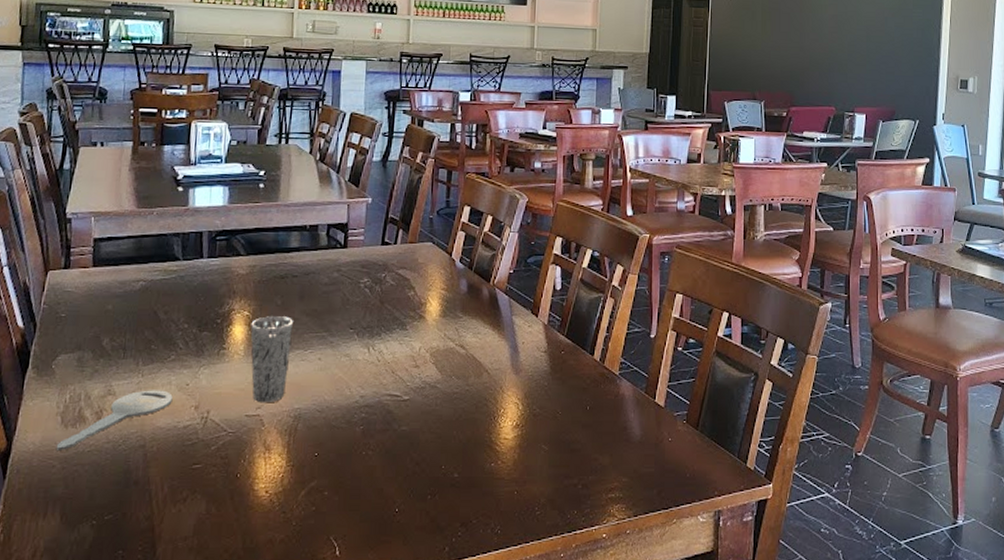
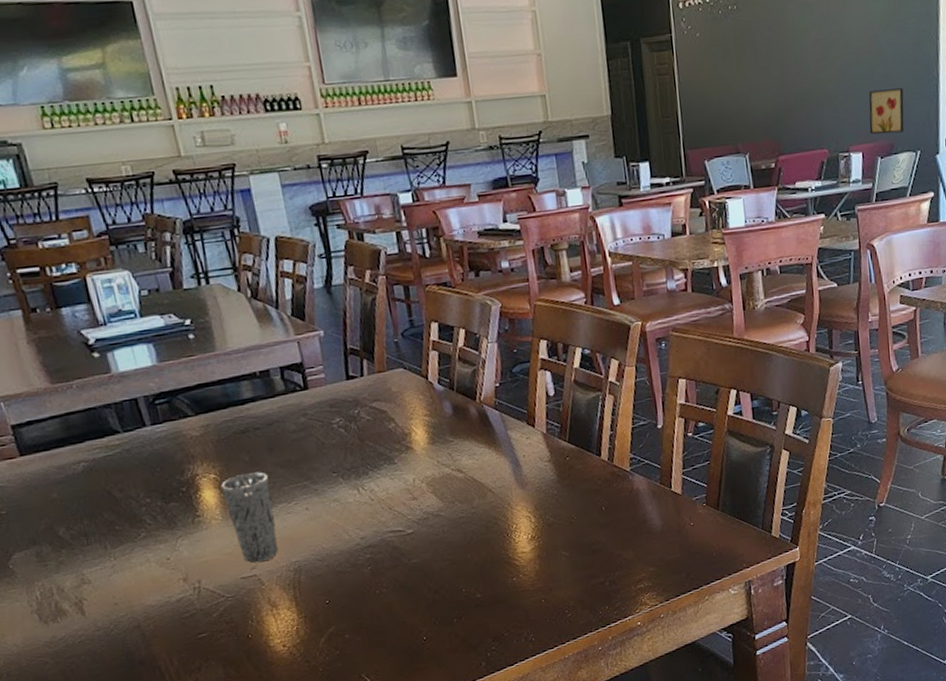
key: present [56,390,173,450] -> none [42,568,157,647]
wall art: none [874,63,907,102] -> present [869,88,904,134]

